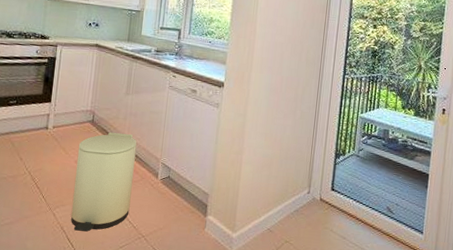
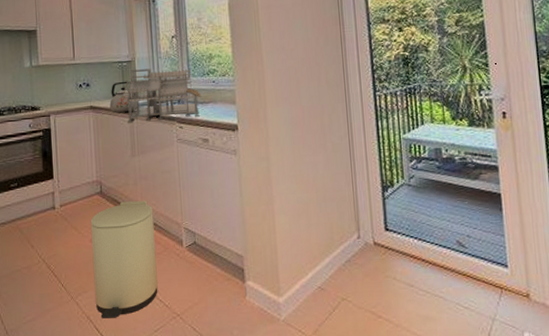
kettle: none [113,27,140,56] -> present [109,81,137,114]
dish rack: none [127,19,197,71] -> present [123,68,202,123]

